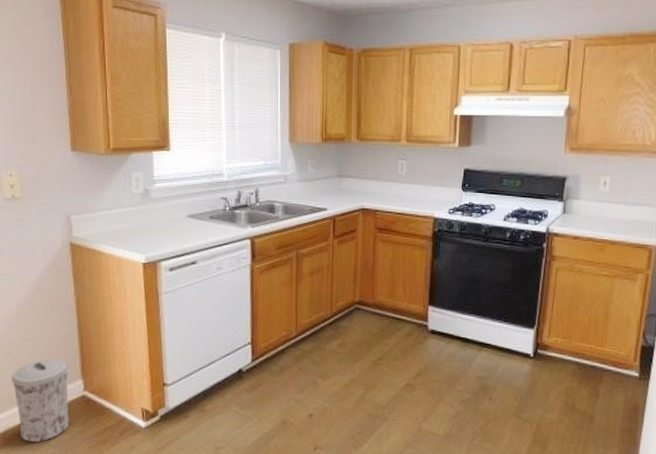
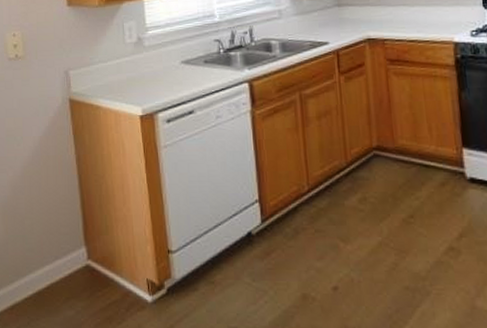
trash can: present [11,359,69,442] -> none [17,224,74,319]

